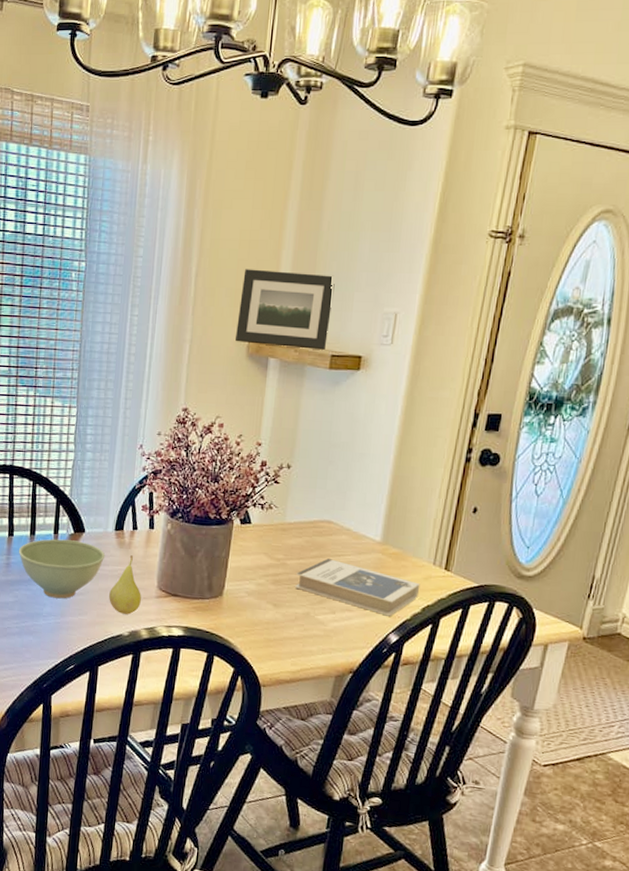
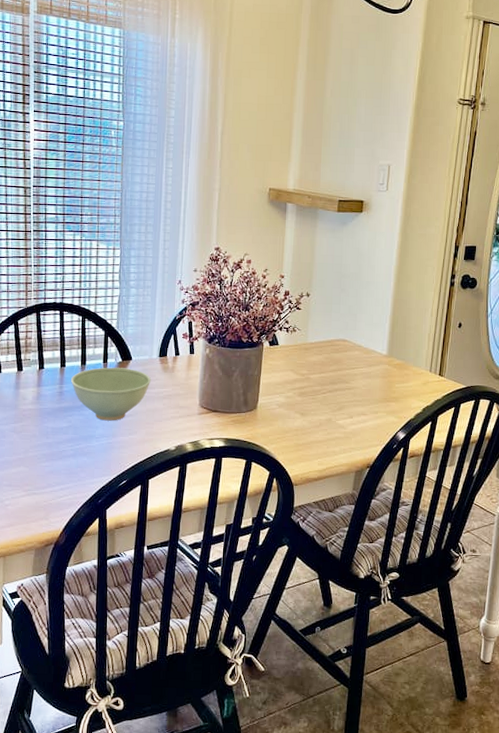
fruit: present [109,555,141,614] -> none [156,378,185,431]
picture frame: present [235,269,335,351] -> none [258,128,339,197]
hardback book: present [294,558,421,616] -> none [317,371,421,417]

